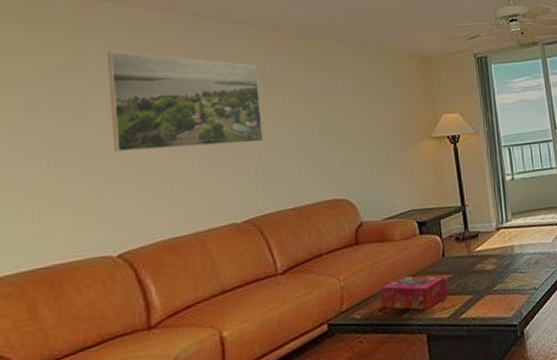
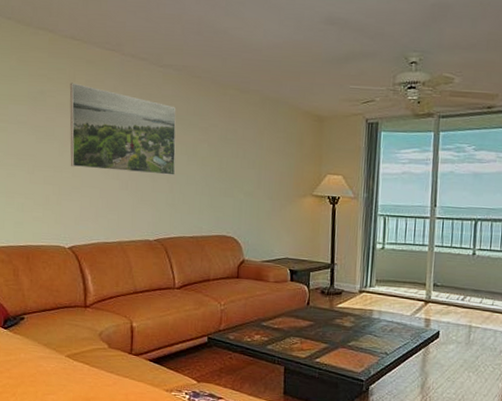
tissue box: present [380,276,448,310] -> none [251,313,307,346]

